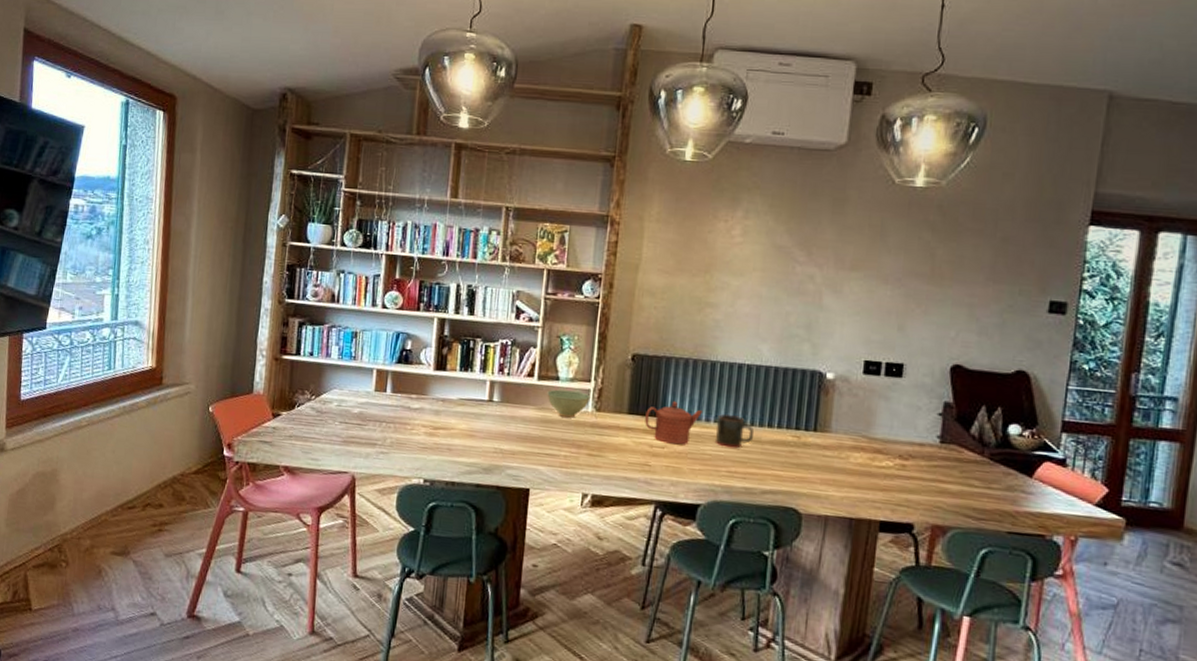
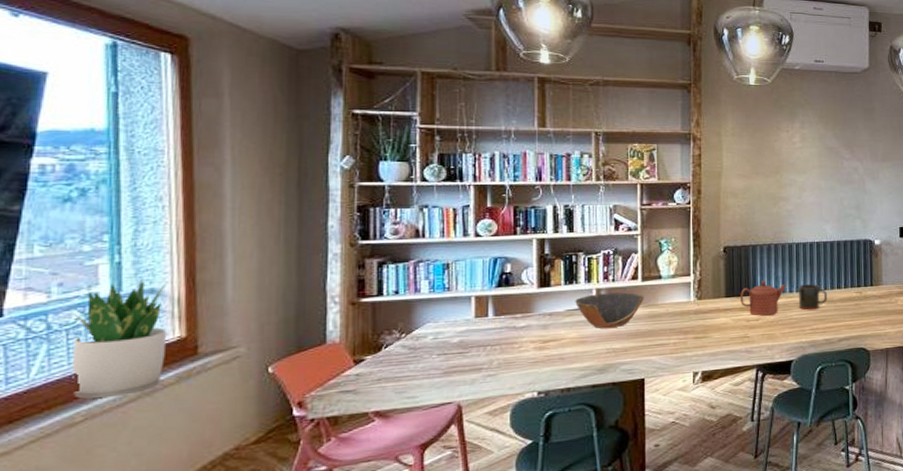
planter: none [82,310,147,411] -> present [71,278,168,400]
bowl: none [468,386,538,427] -> present [575,292,644,328]
bowl: present [547,389,591,418] -> none [652,285,692,310]

